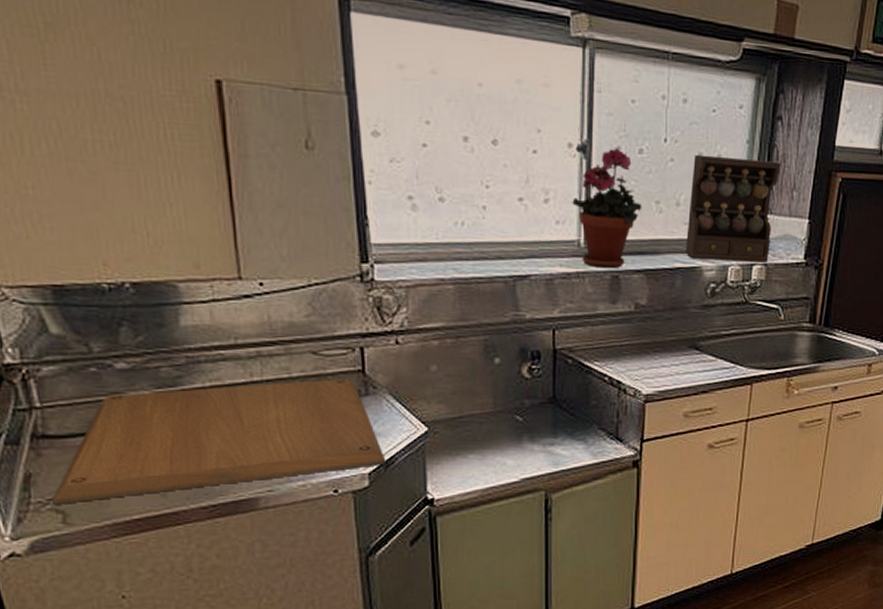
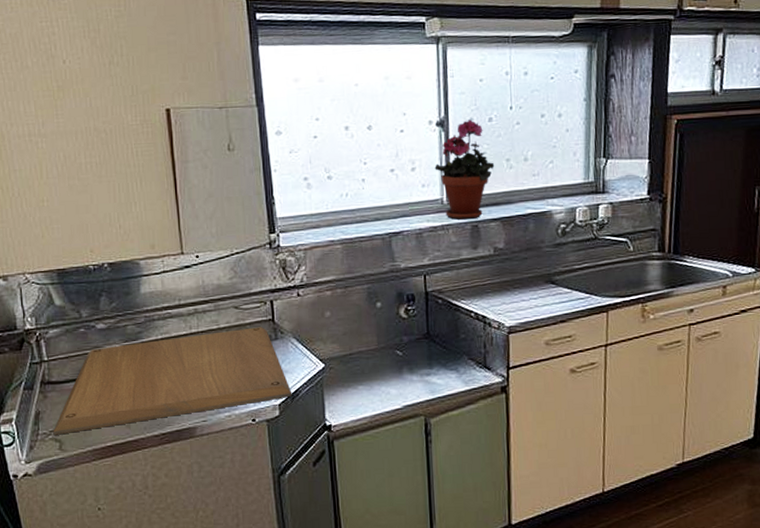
spice rack: present [685,154,781,263] -> none [535,113,618,205]

